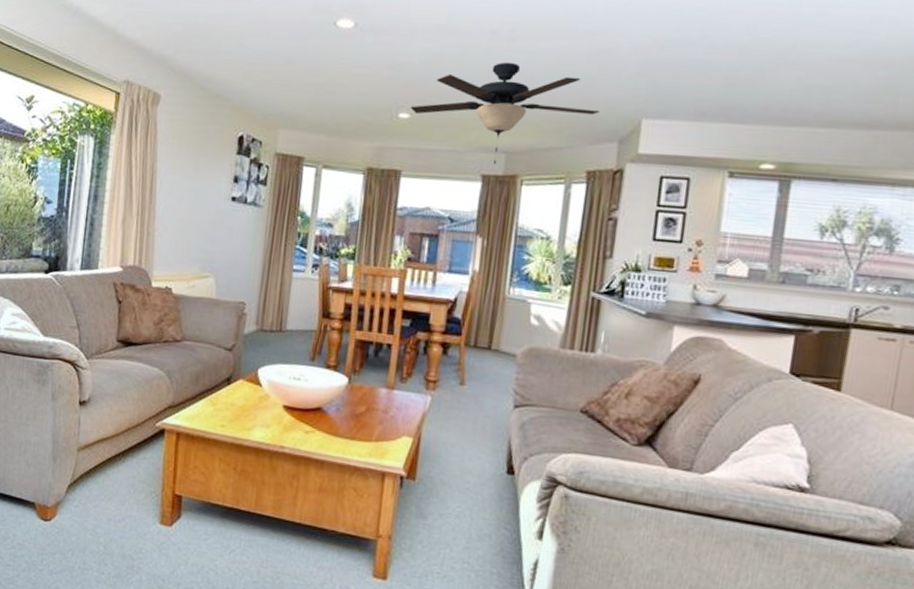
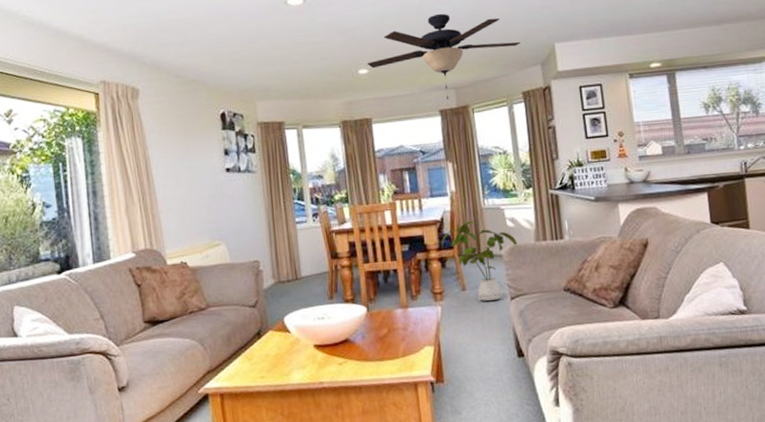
house plant: none [447,308,538,404] -> present [441,220,518,301]

